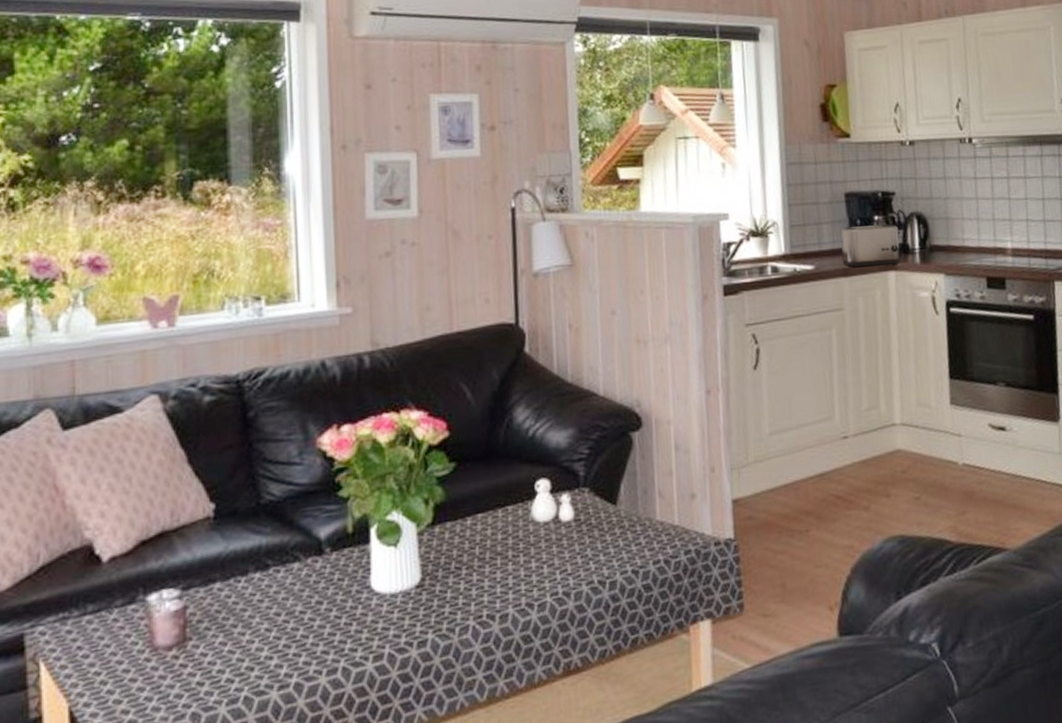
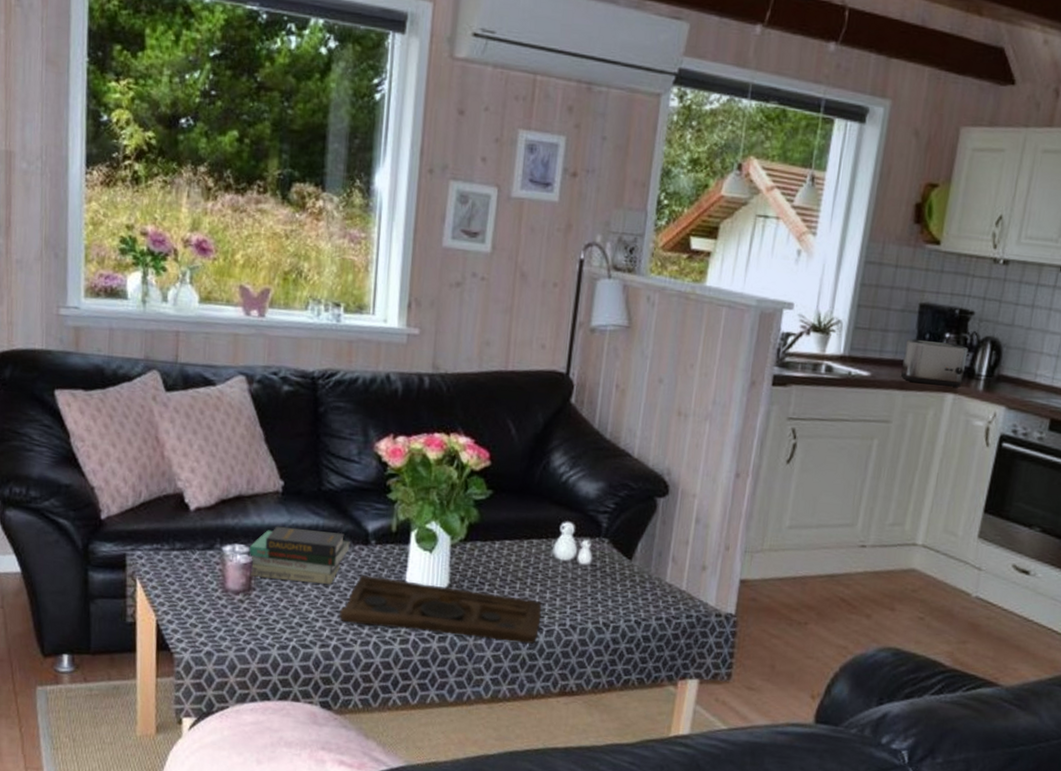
books: none [179,548,301,624] -> present [248,526,350,584]
decorative tray: none [296,573,530,653] -> present [338,574,542,644]

